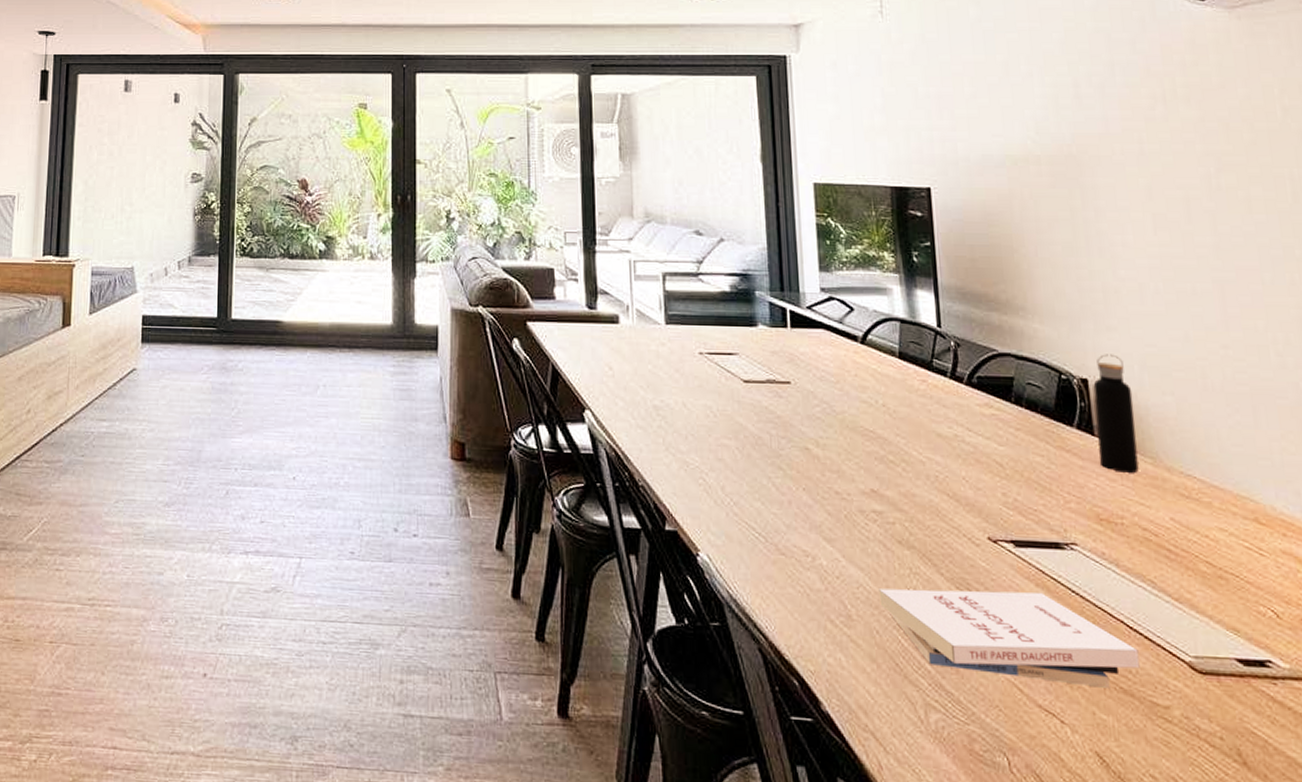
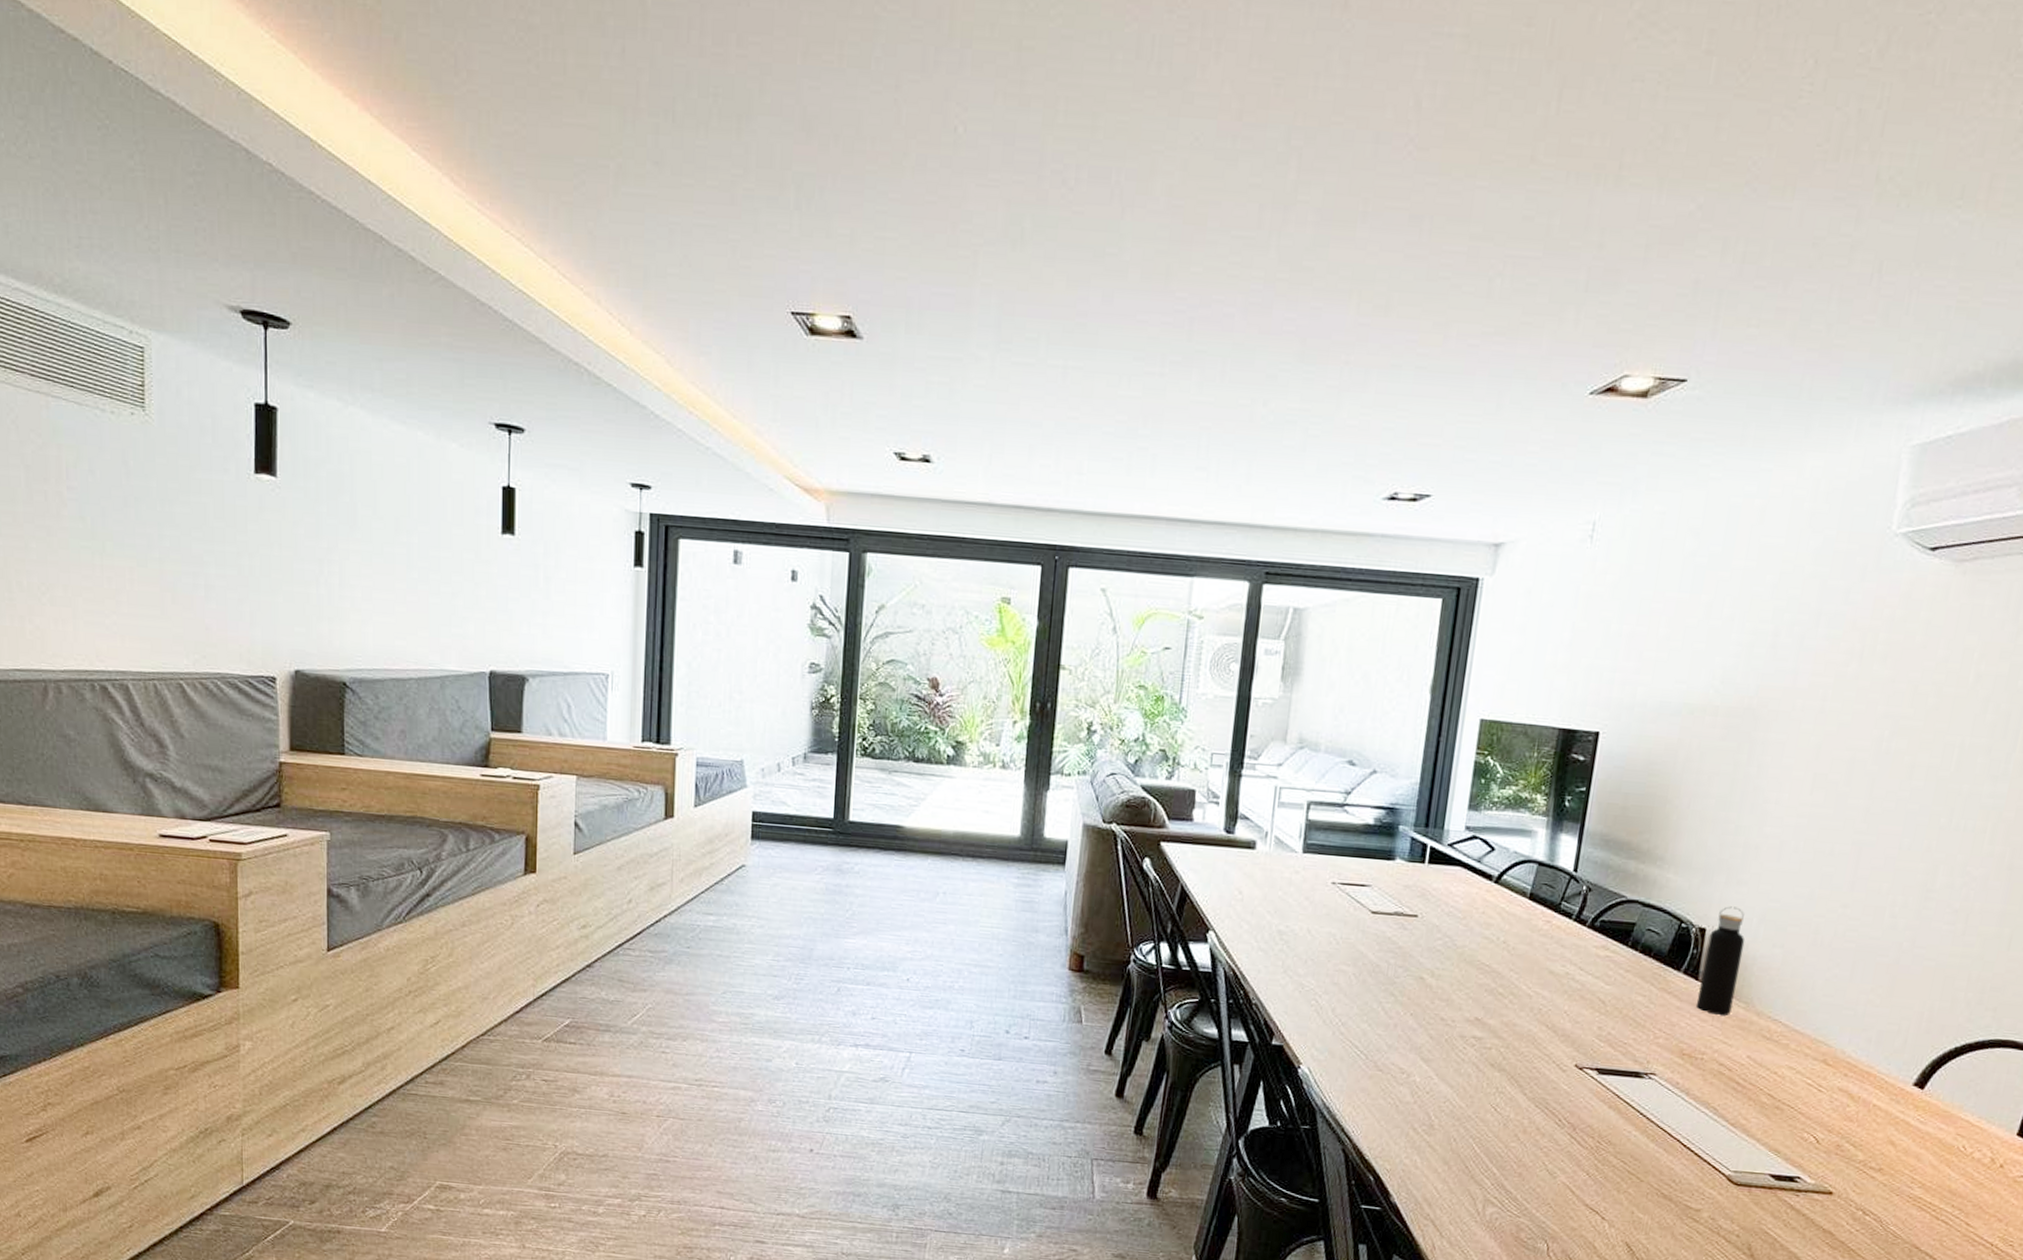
books: present [877,588,1140,688] -> none [1460,1104,1686,1193]

